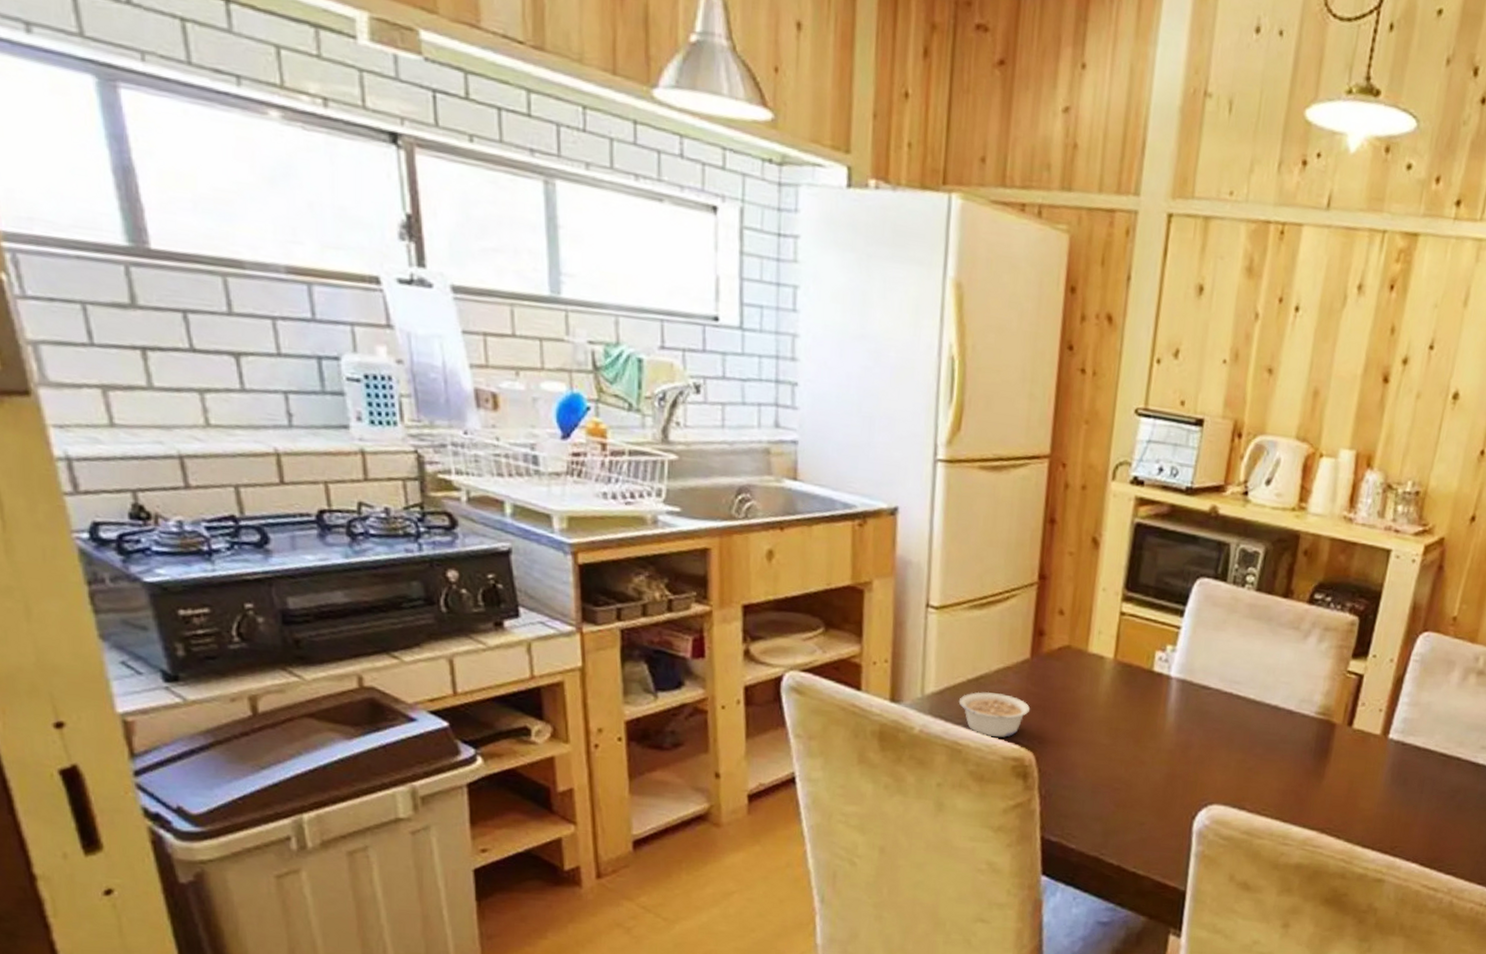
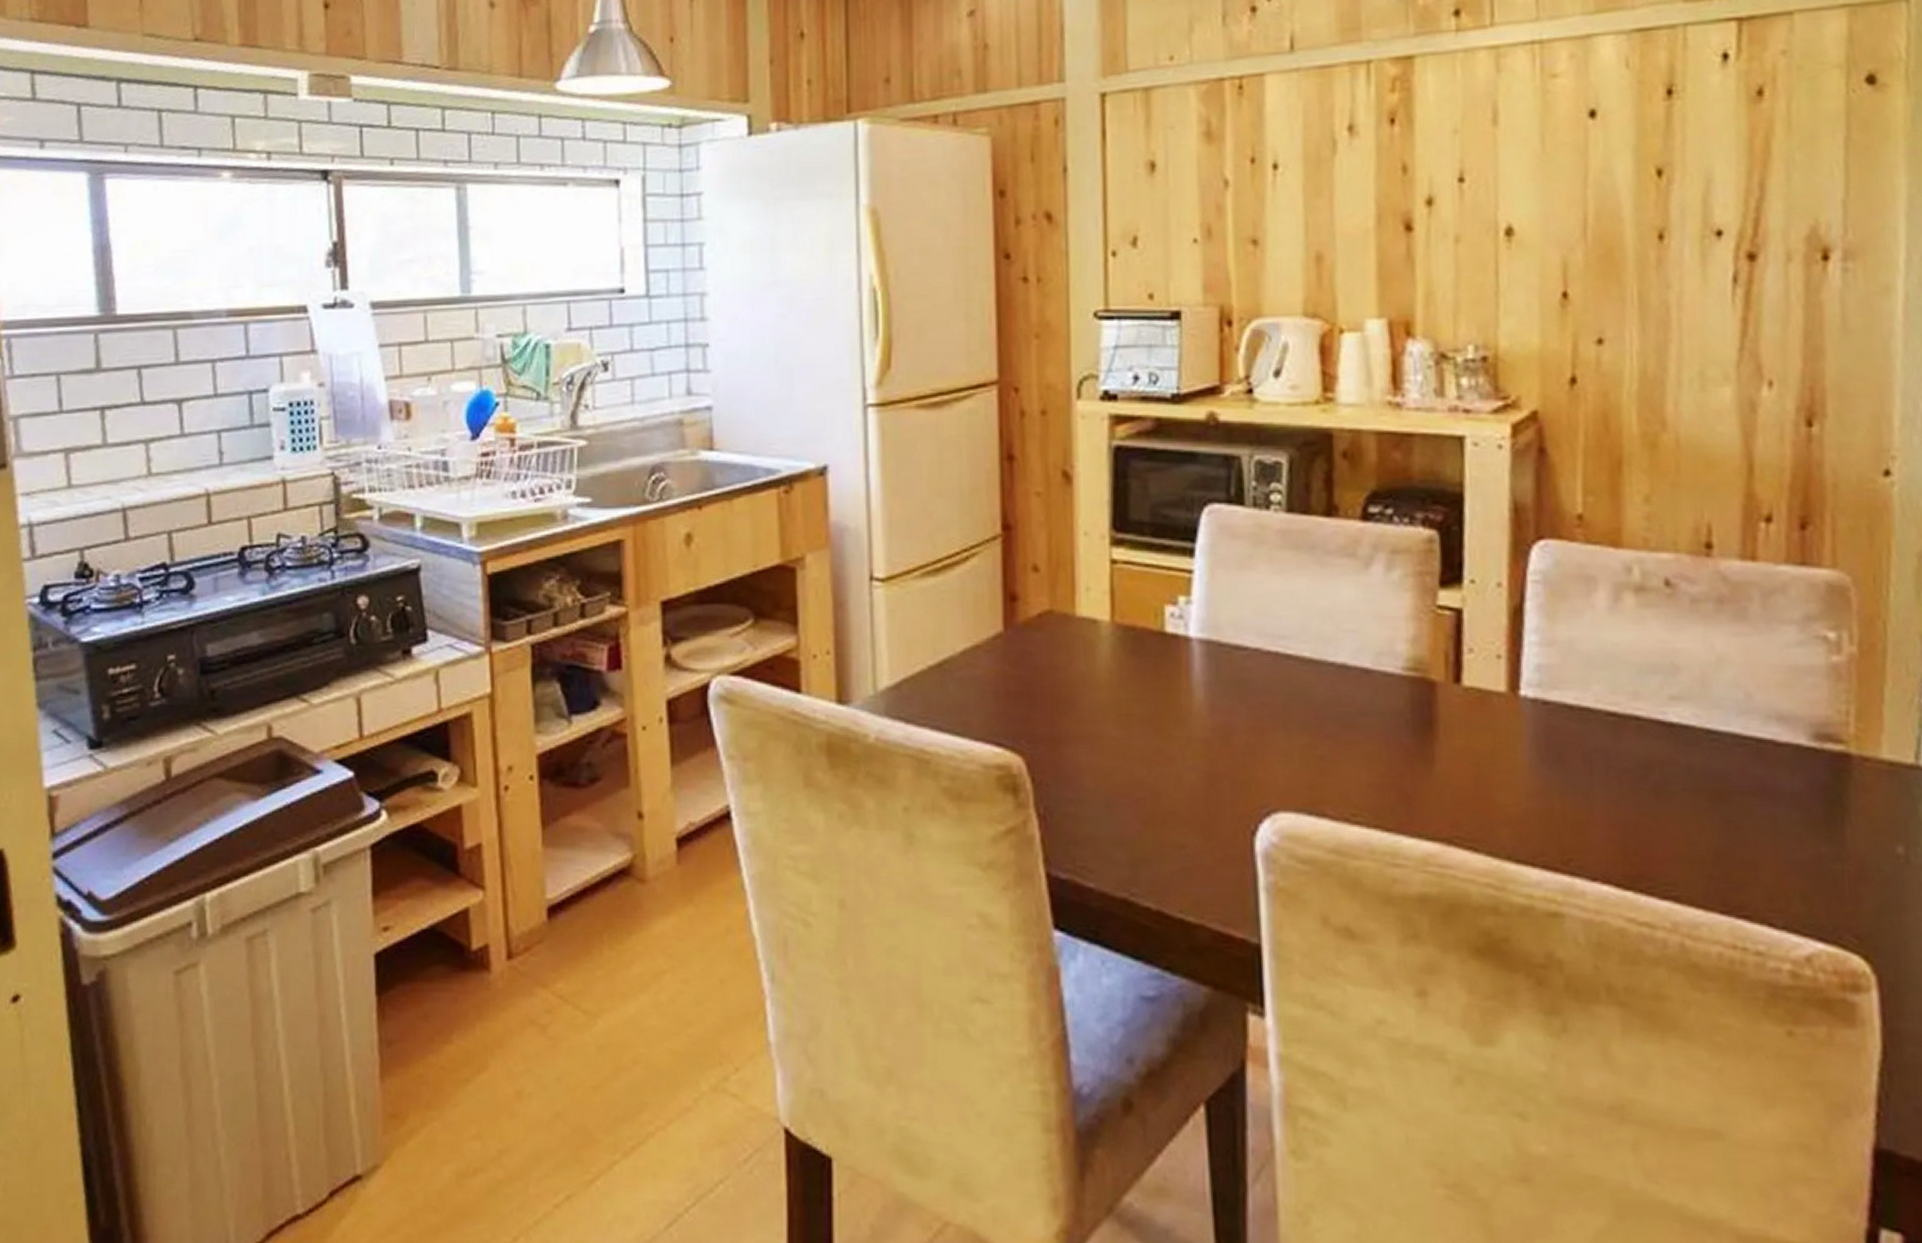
legume: present [958,691,1031,738] -> none [920,681,1012,740]

